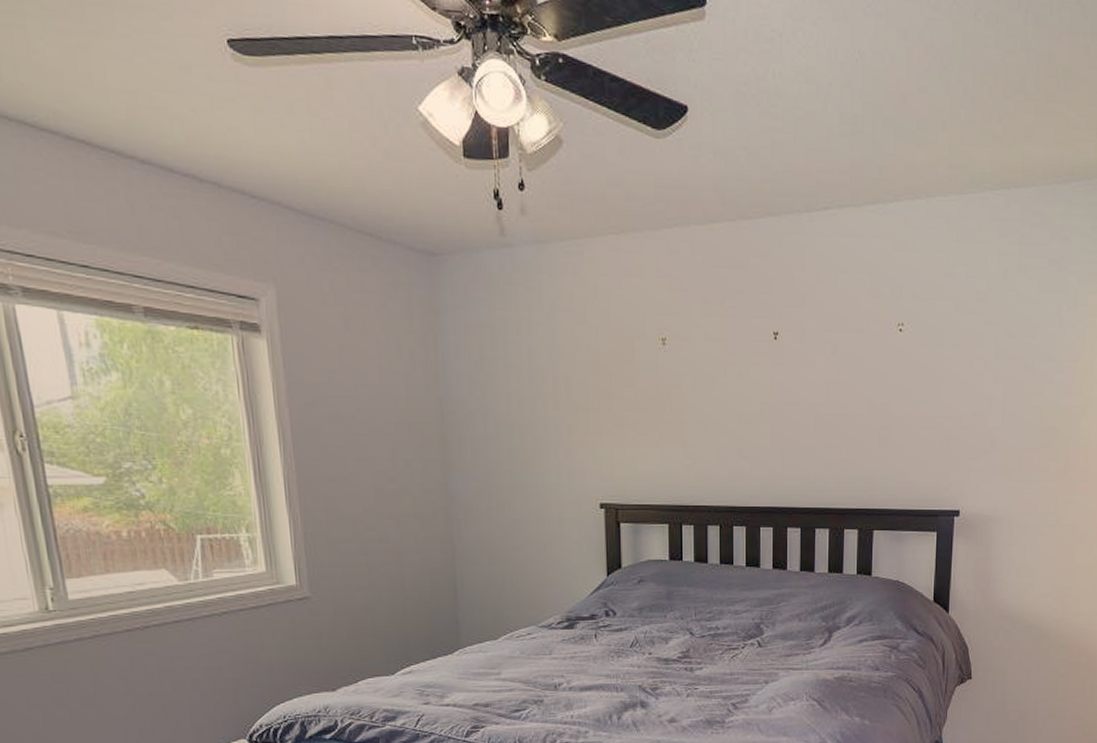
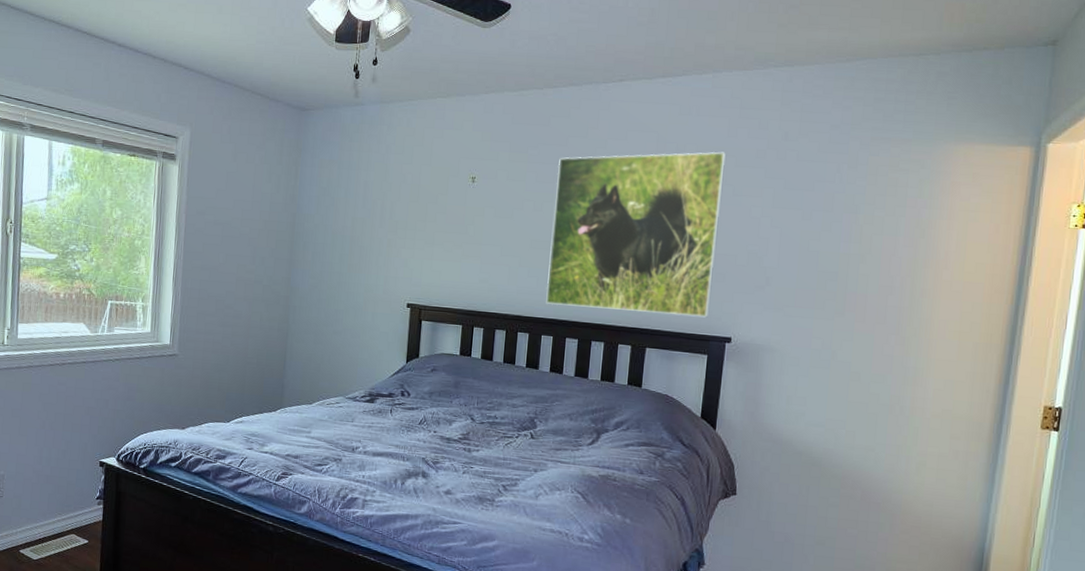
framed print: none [760,295,944,491] -> present [546,152,726,318]

